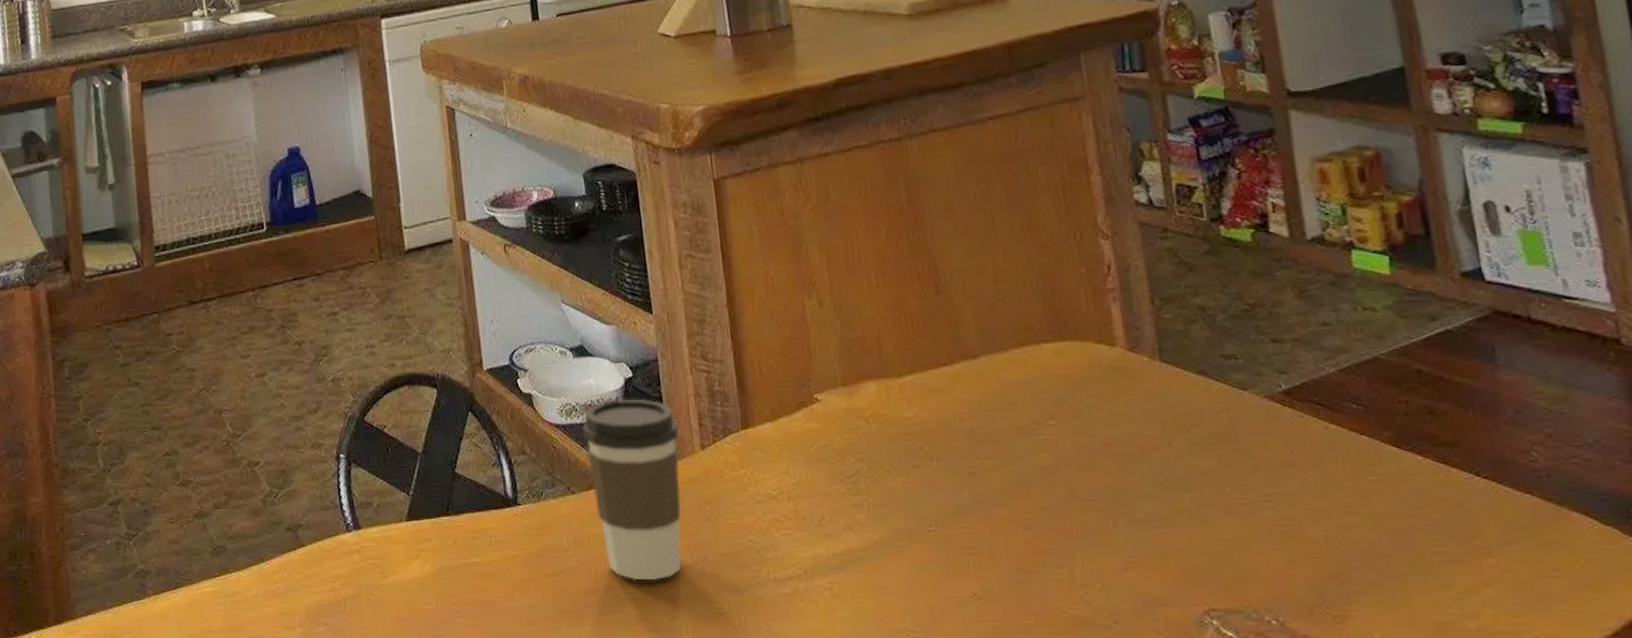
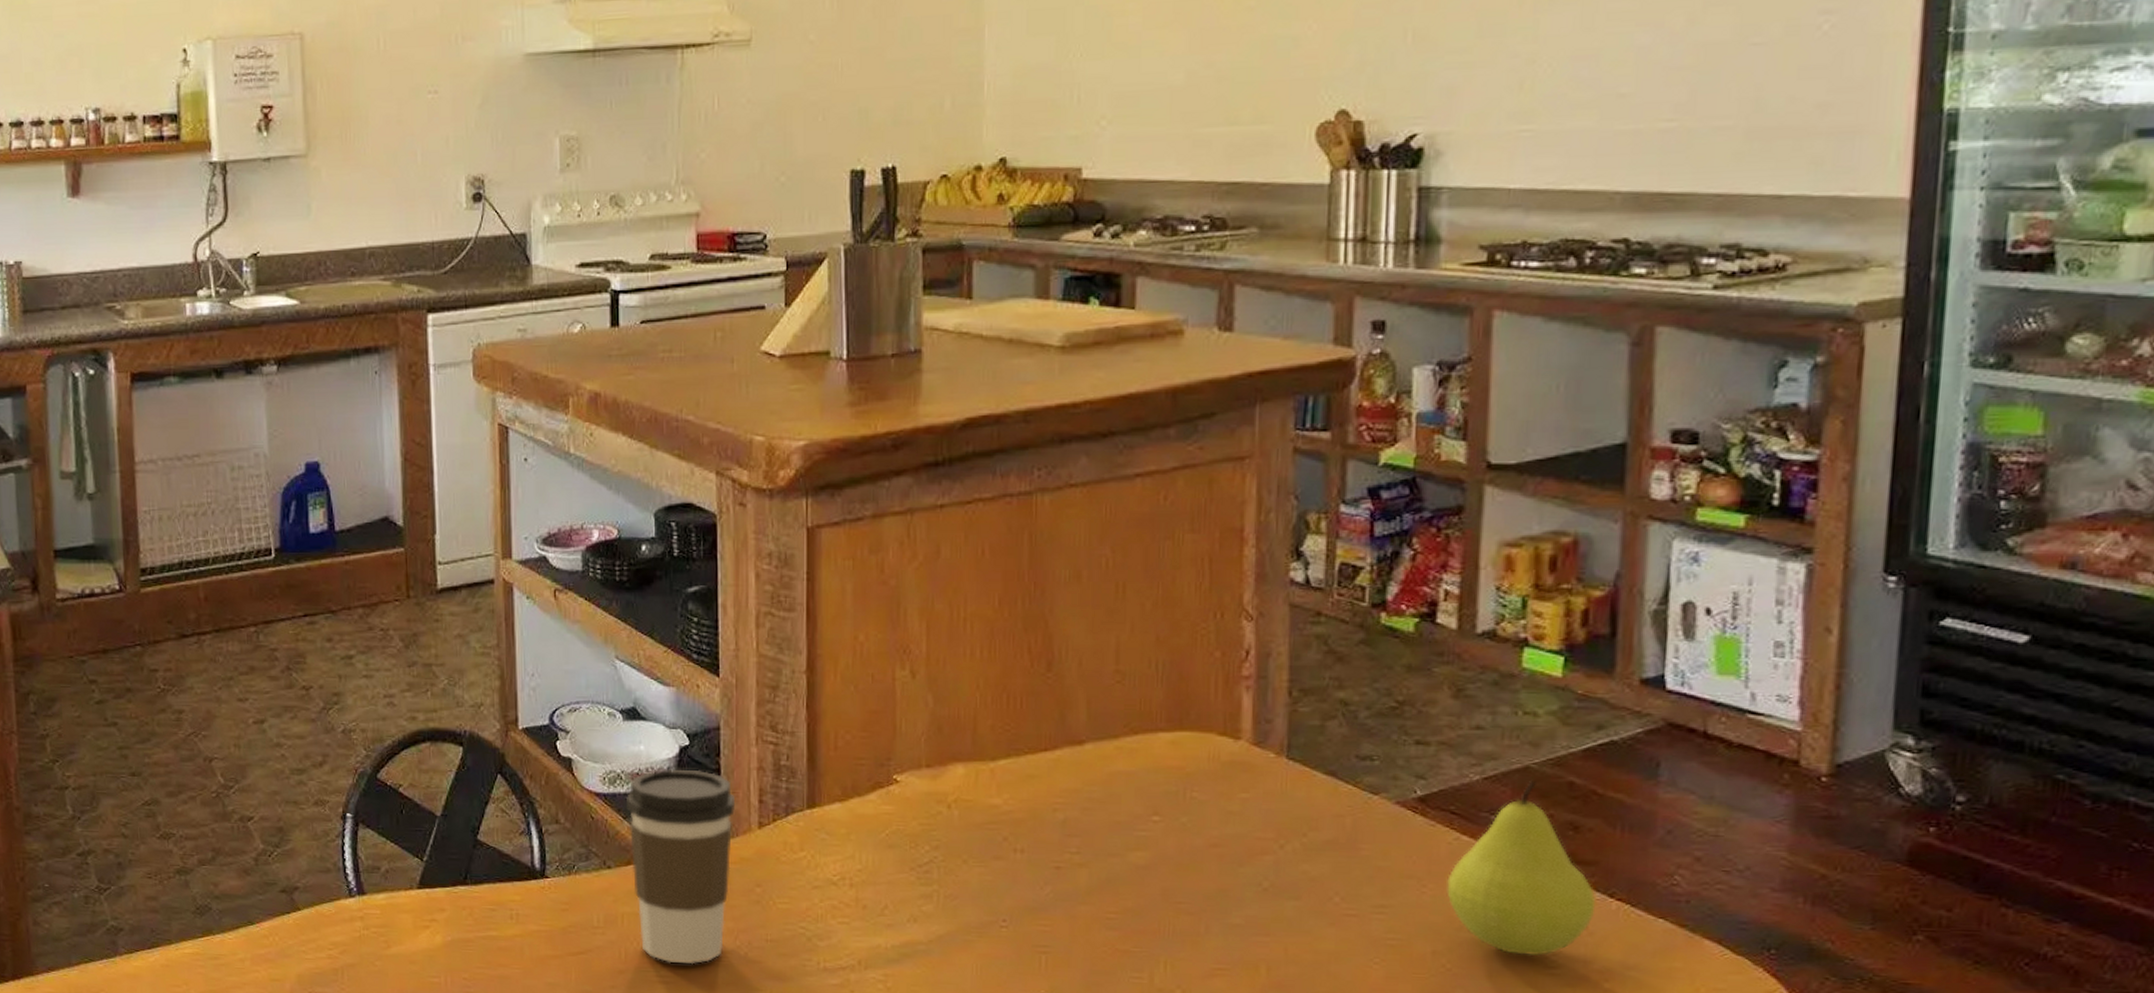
fruit: none [1324,369,1466,535] -> present [1446,779,1596,955]

